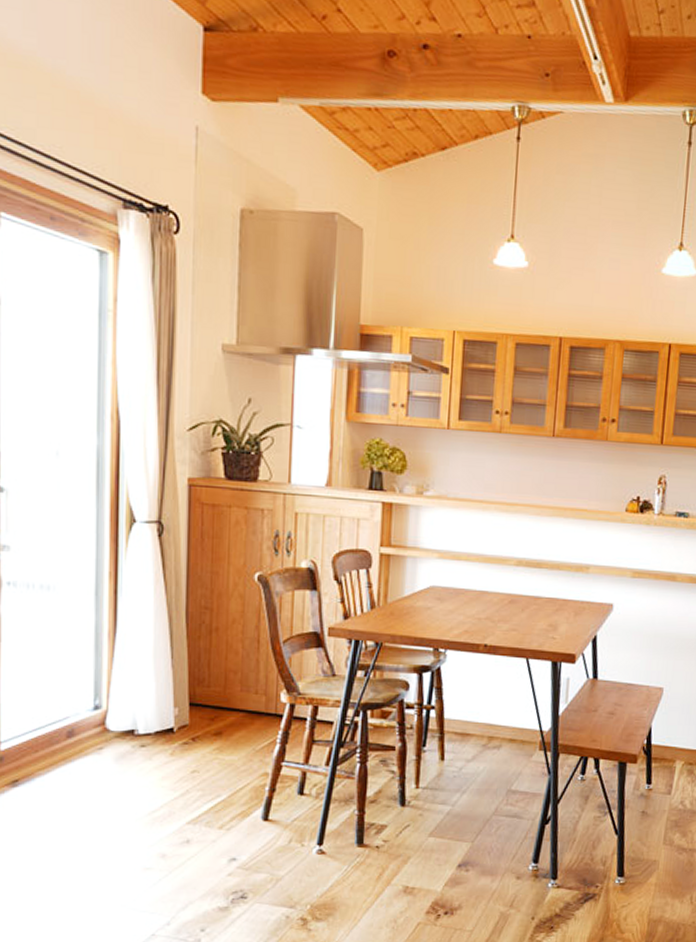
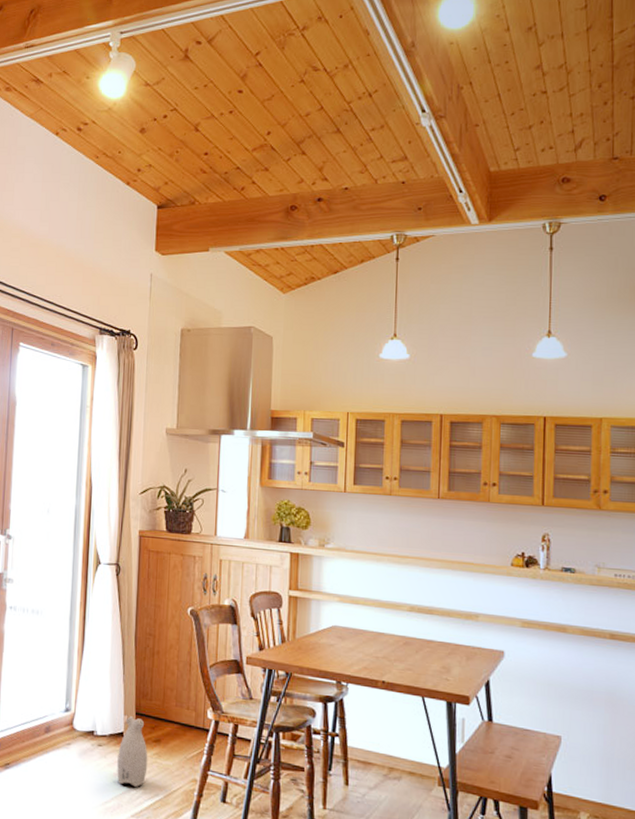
vase: none [166,708,207,789] -> present [117,716,148,787]

